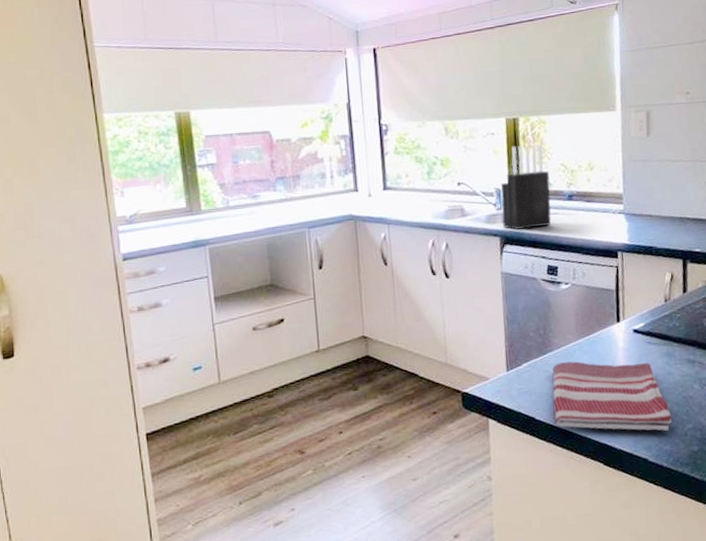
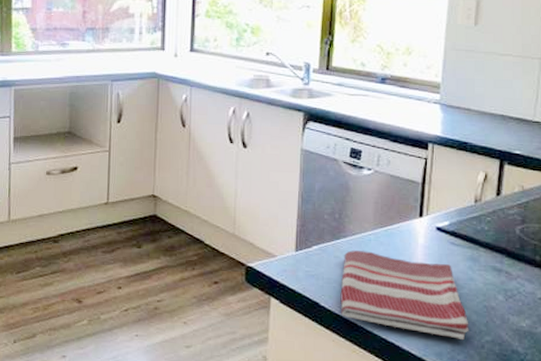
knife block: present [501,145,552,230] -> none [307,21,364,108]

